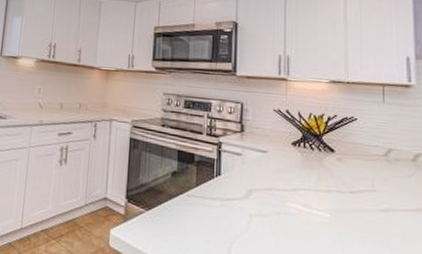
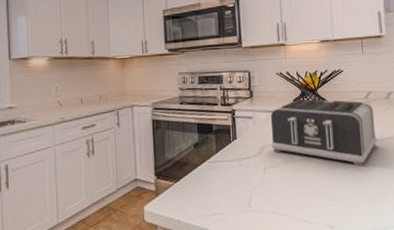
toaster: none [260,142,398,238] -> present [270,98,377,167]

